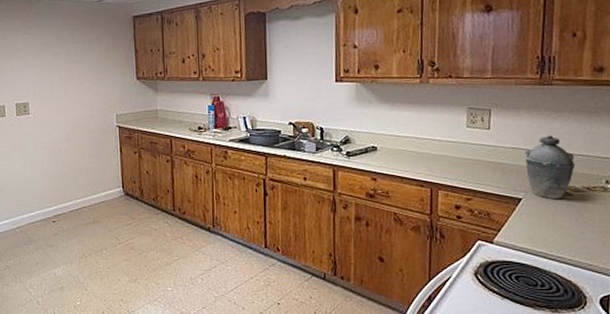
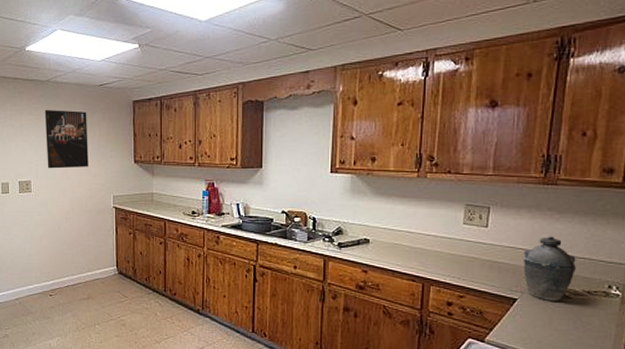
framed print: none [40,27,89,89] -> present [44,109,88,169]

